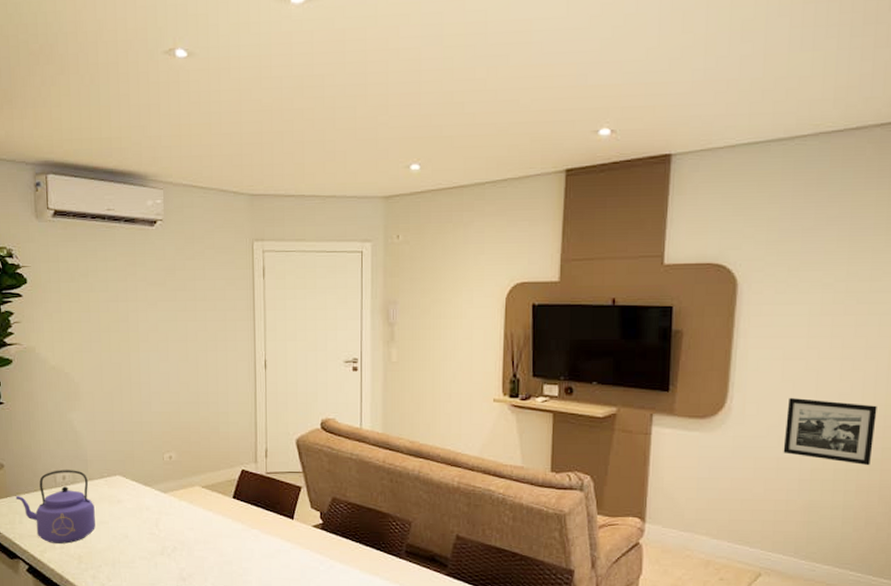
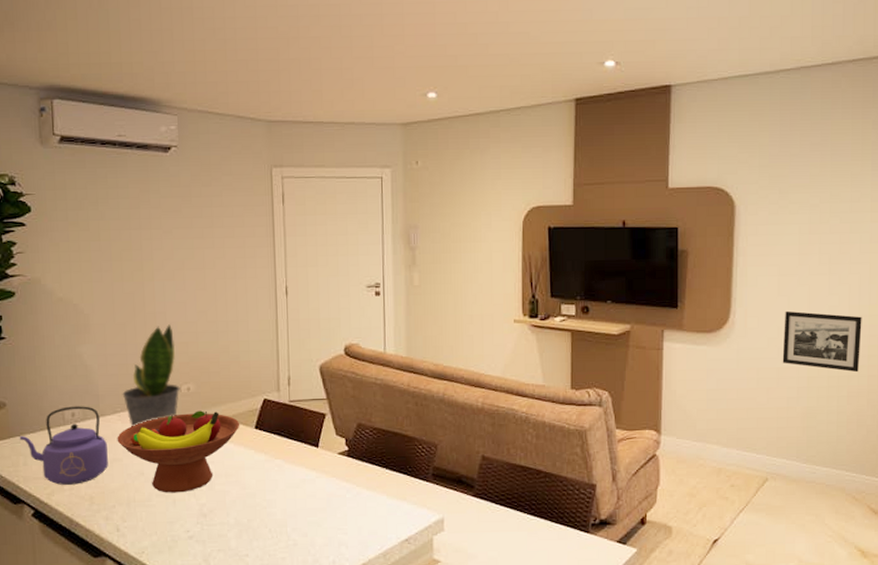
fruit bowl: none [103,479,219,557] -> present [117,410,240,493]
potted plant: none [109,394,163,492] -> present [122,324,180,427]

